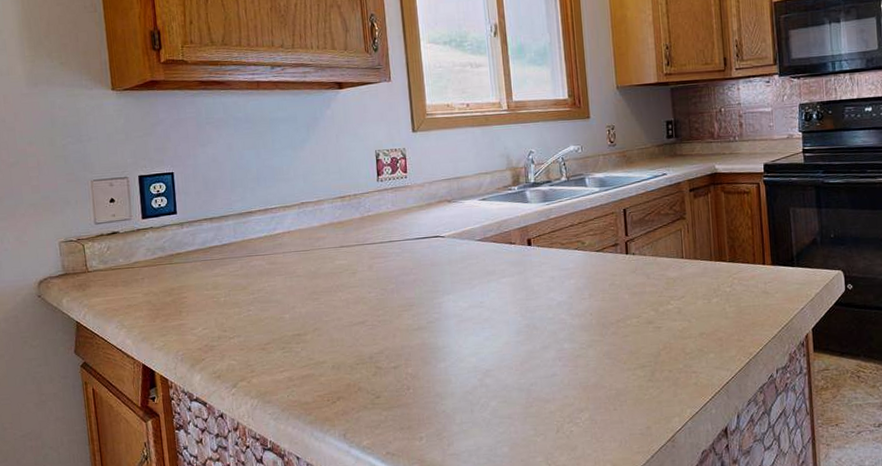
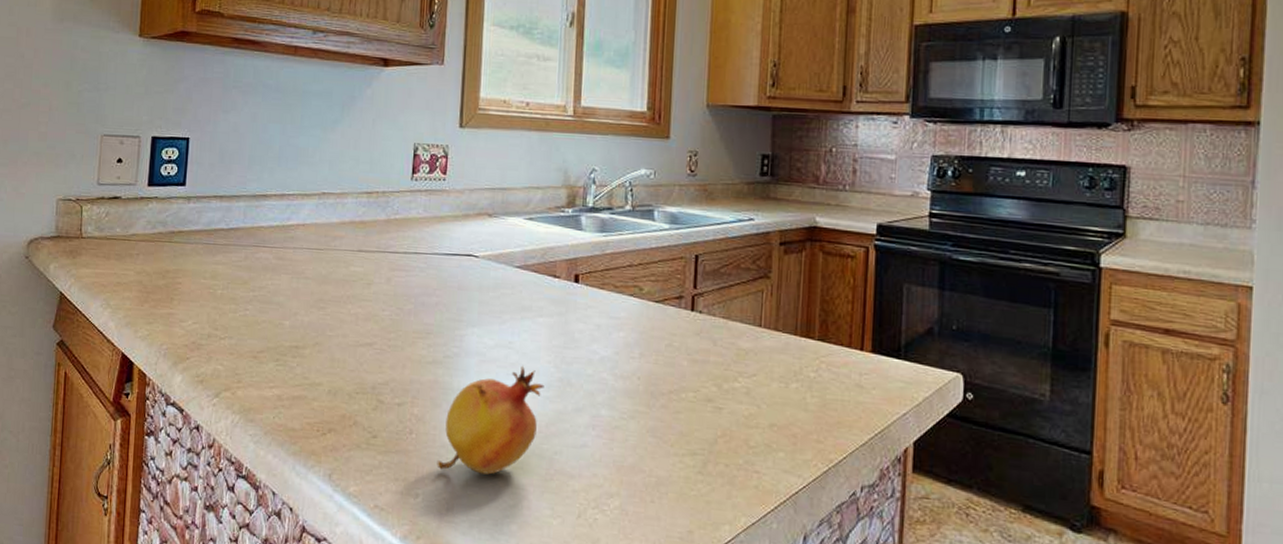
fruit: none [434,319,515,414] -> present [437,365,544,475]

